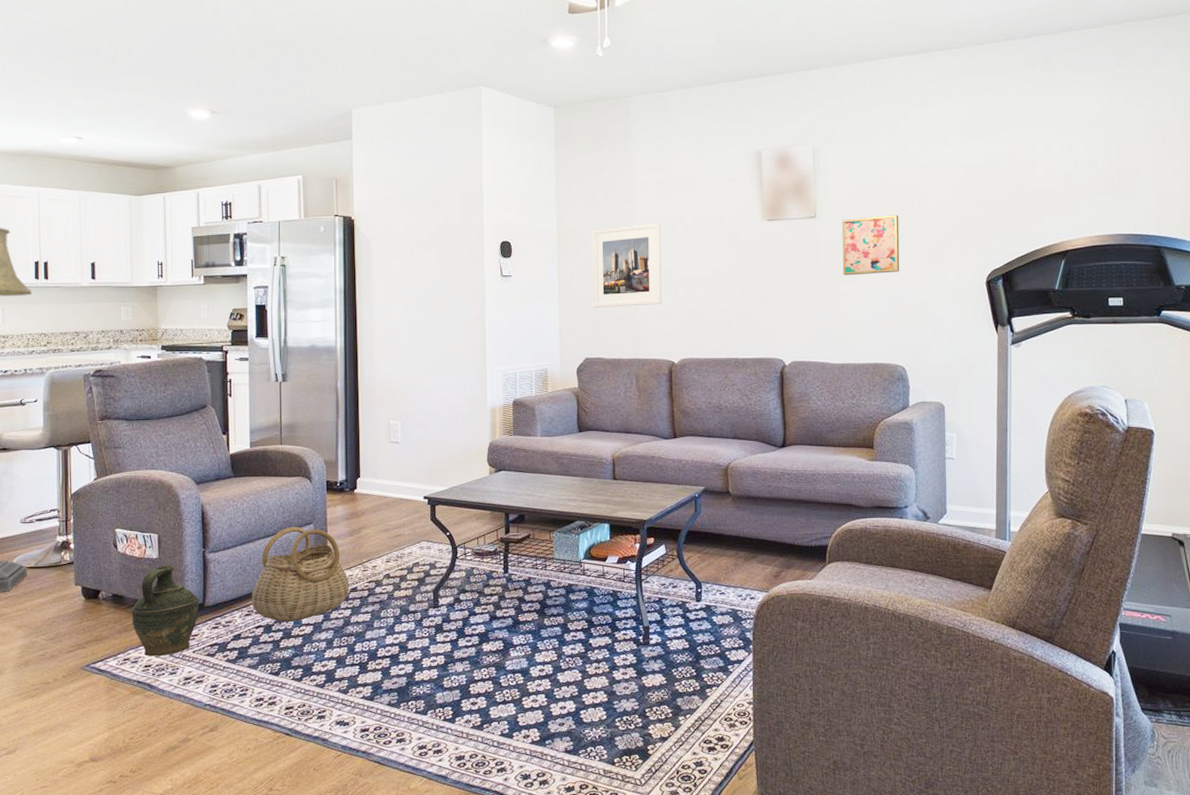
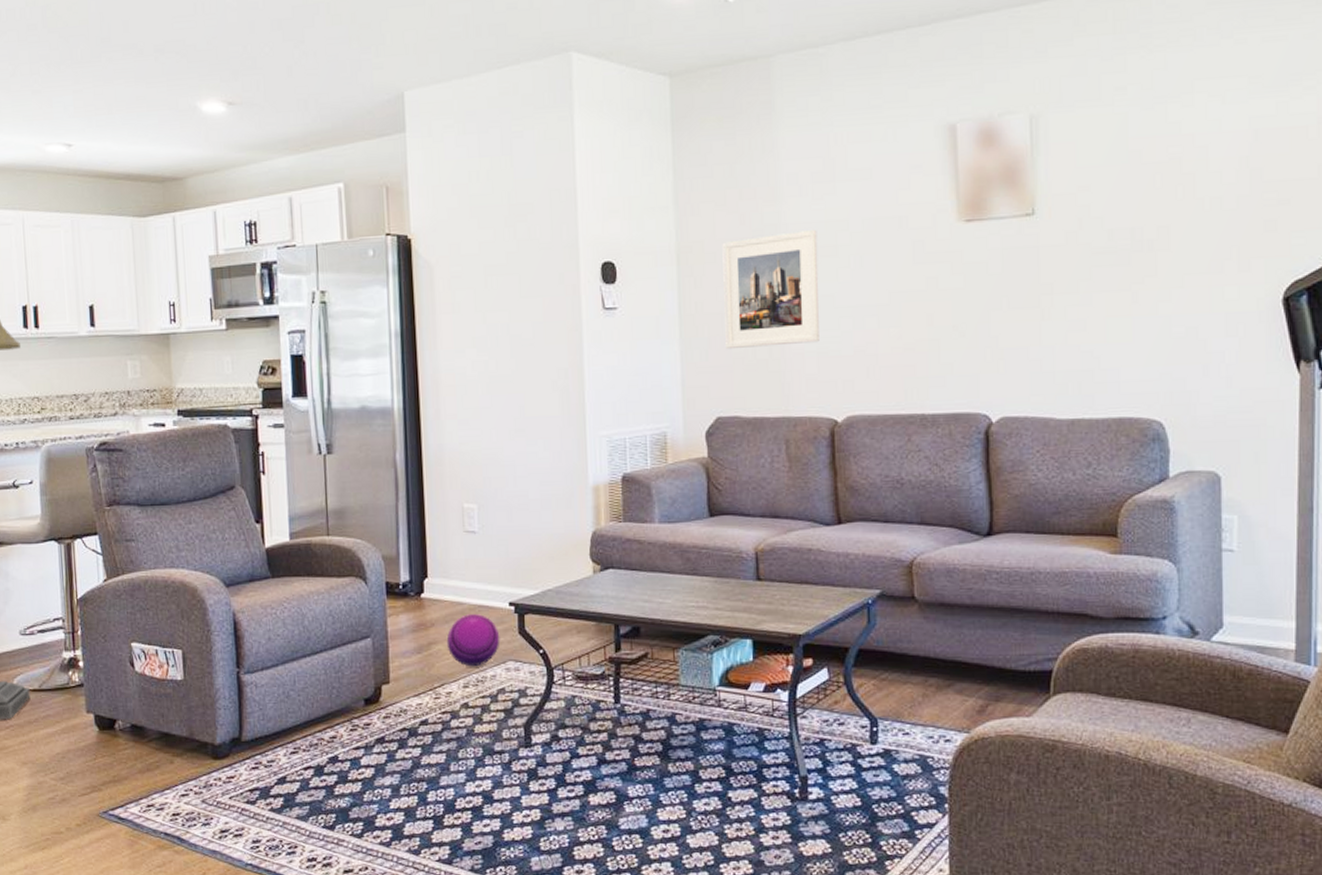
ceramic jug: present [131,565,199,657] -> none [154,689,235,803]
basket: present [251,526,350,622] -> none [297,640,419,762]
ball: none [373,505,416,546] -> present [446,614,500,667]
wall art: present [842,215,900,276] -> none [1071,207,1156,296]

